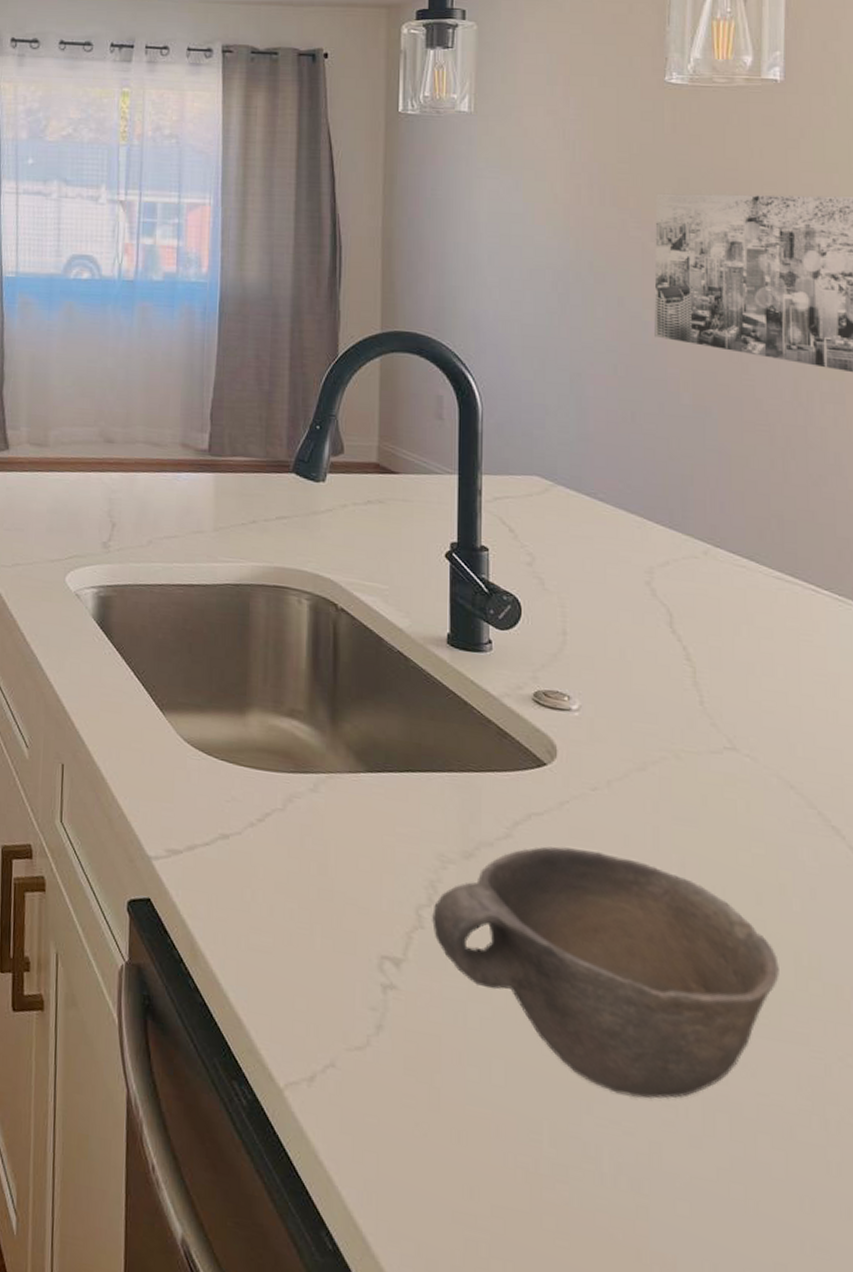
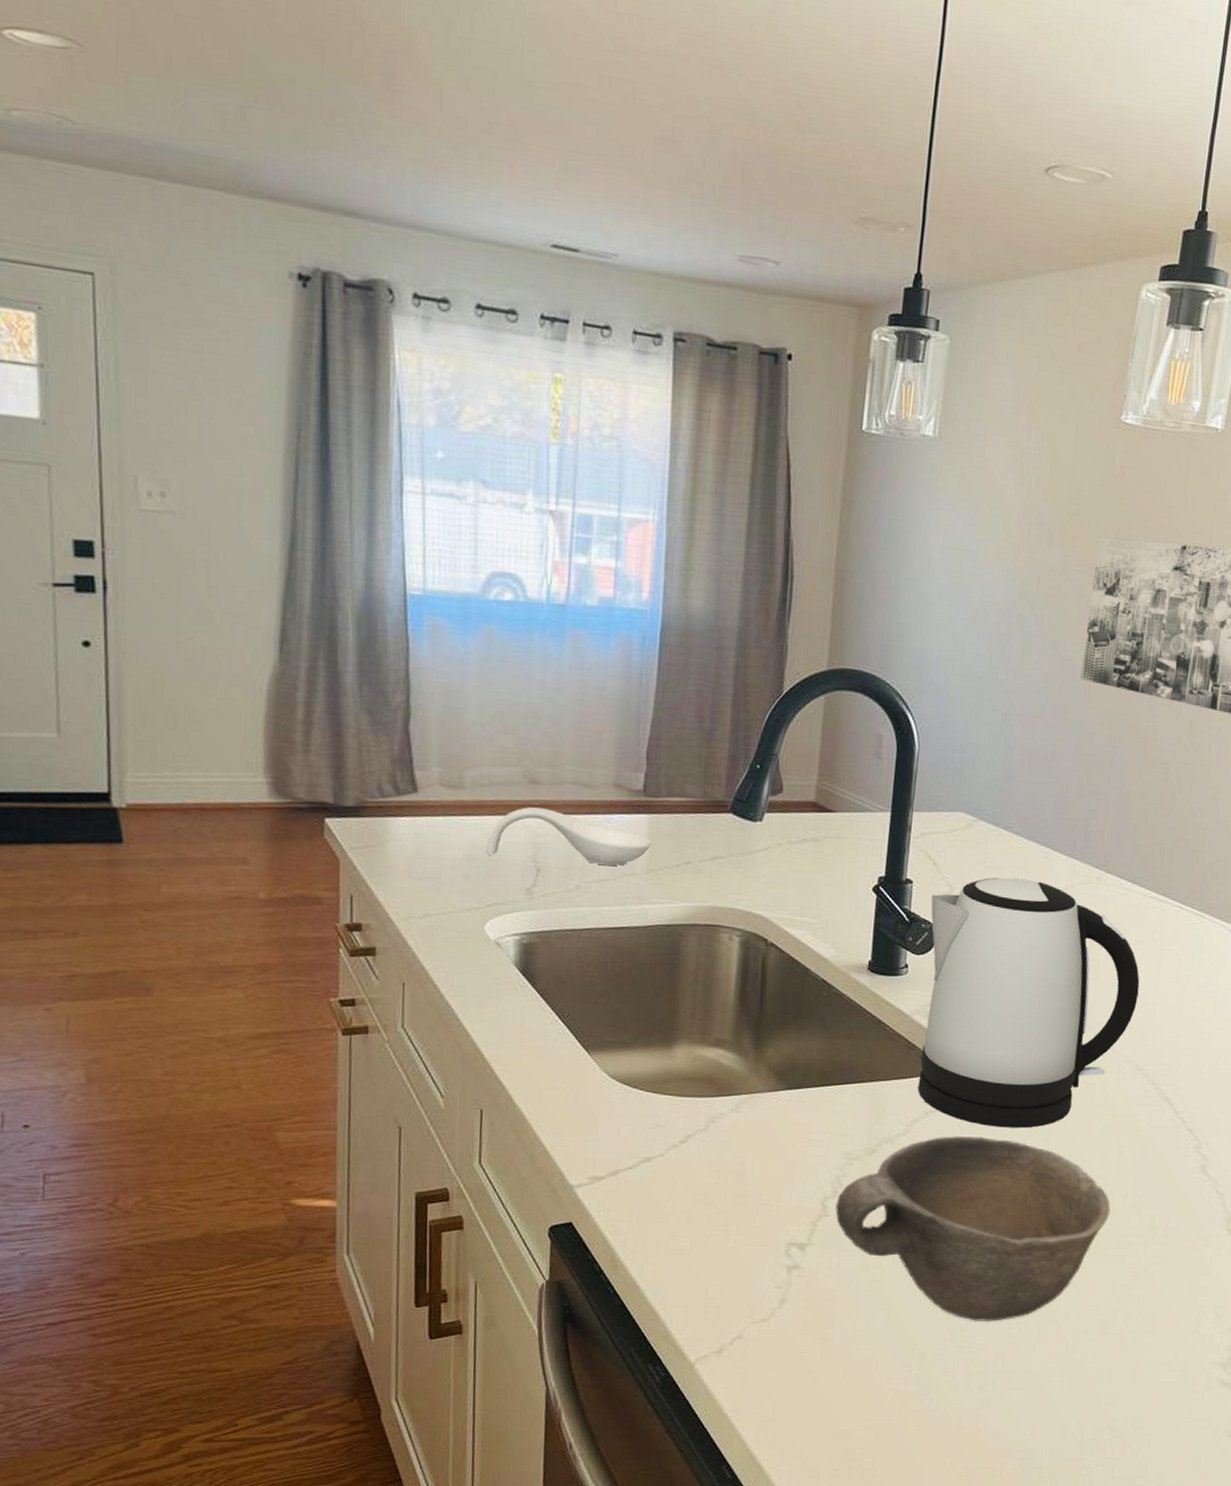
spoon rest: none [68,464,217,523] -> present [487,807,651,867]
kettle: none [511,547,777,848] -> present [918,877,1140,1129]

